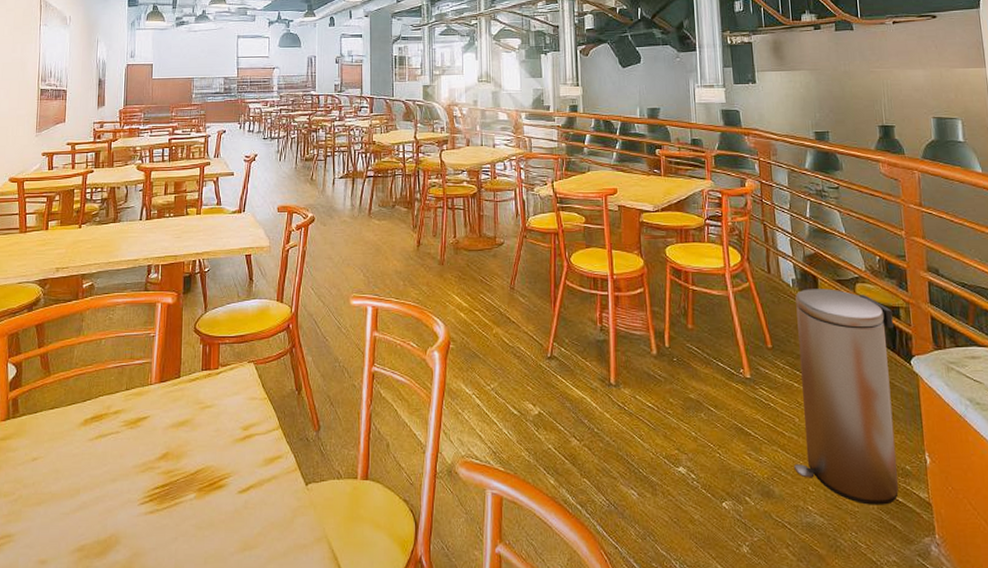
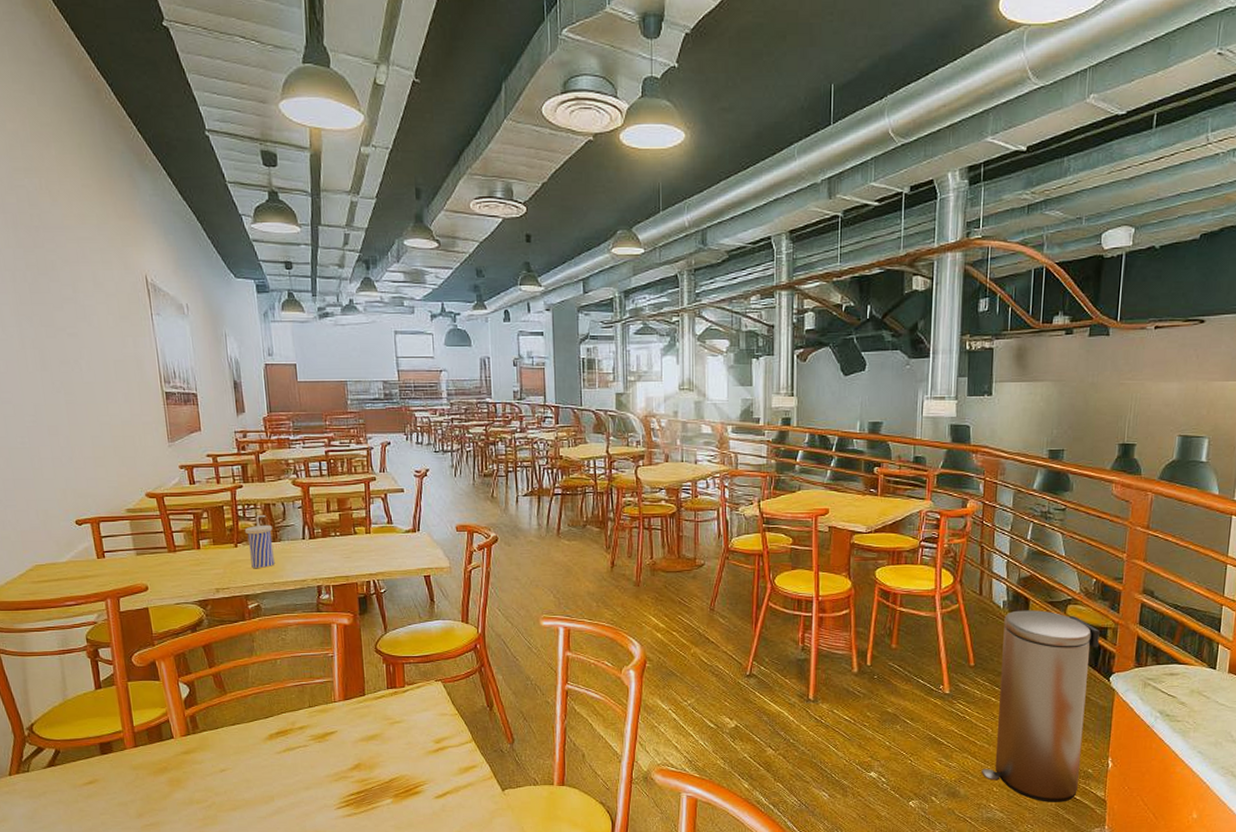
beverage cup: none [89,198,115,249] -> present [244,515,275,569]

